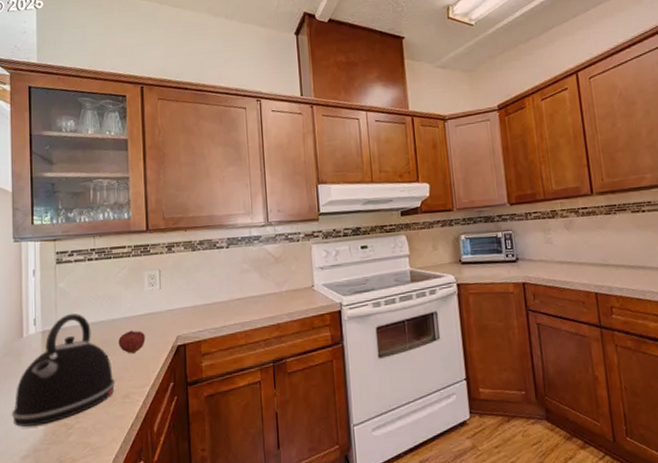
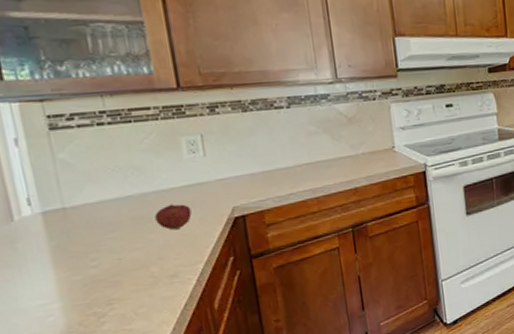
kettle: present [11,313,116,427] -> none [13,189,158,323]

